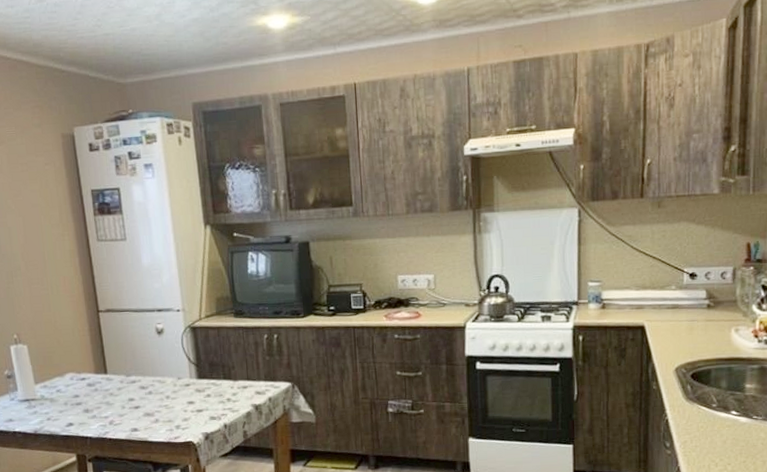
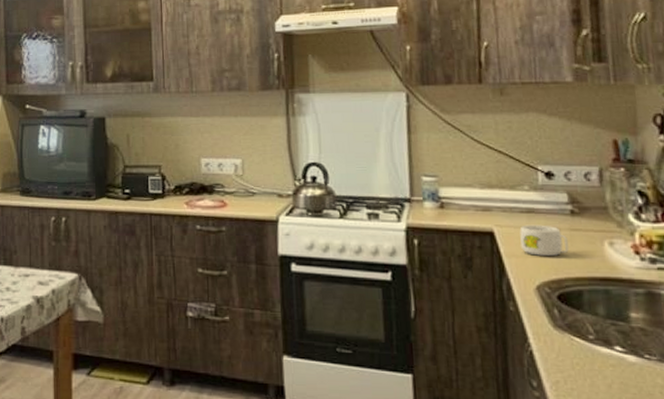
mug: none [665,318,703,344] -> present [519,224,569,256]

